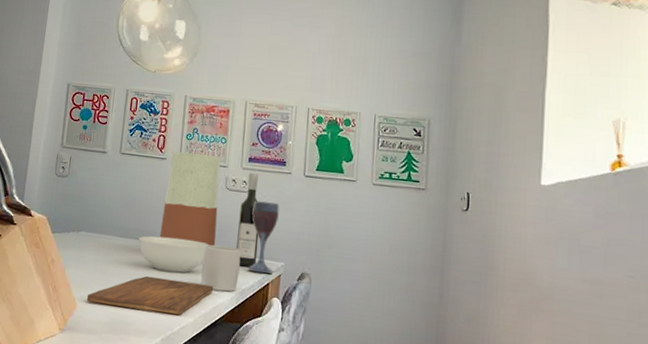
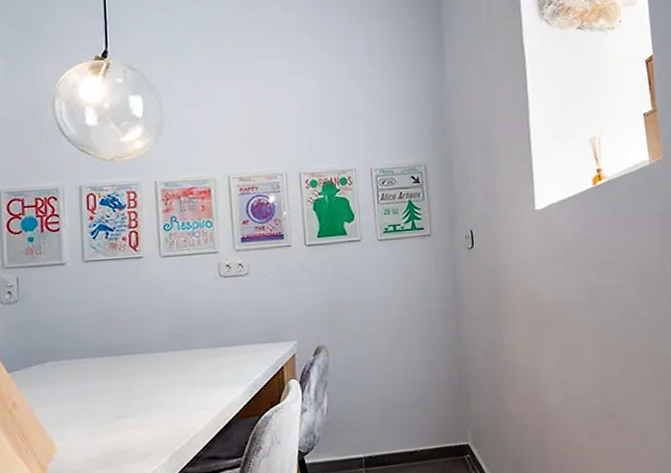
cutting board: present [87,275,214,315] -> none [69,384,222,441]
bowl: present [139,236,209,273] -> none [123,340,210,383]
vase: present [159,151,221,247] -> none [148,242,217,347]
mug: present [201,244,241,292] -> none [203,337,249,388]
bottle: present [236,172,259,268] -> none [239,252,267,356]
cup: present [247,200,280,274] -> none [253,280,287,359]

